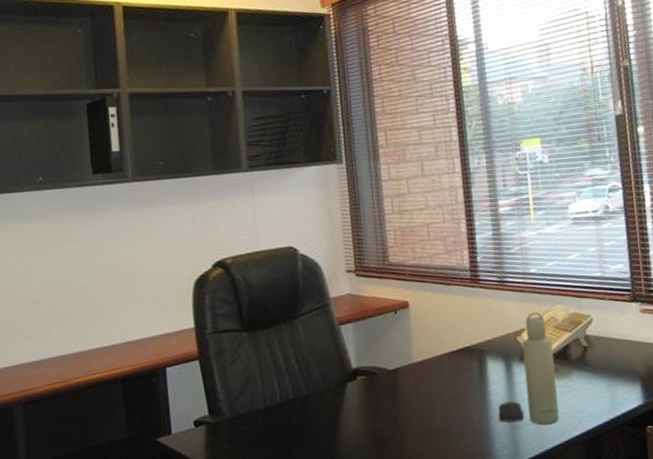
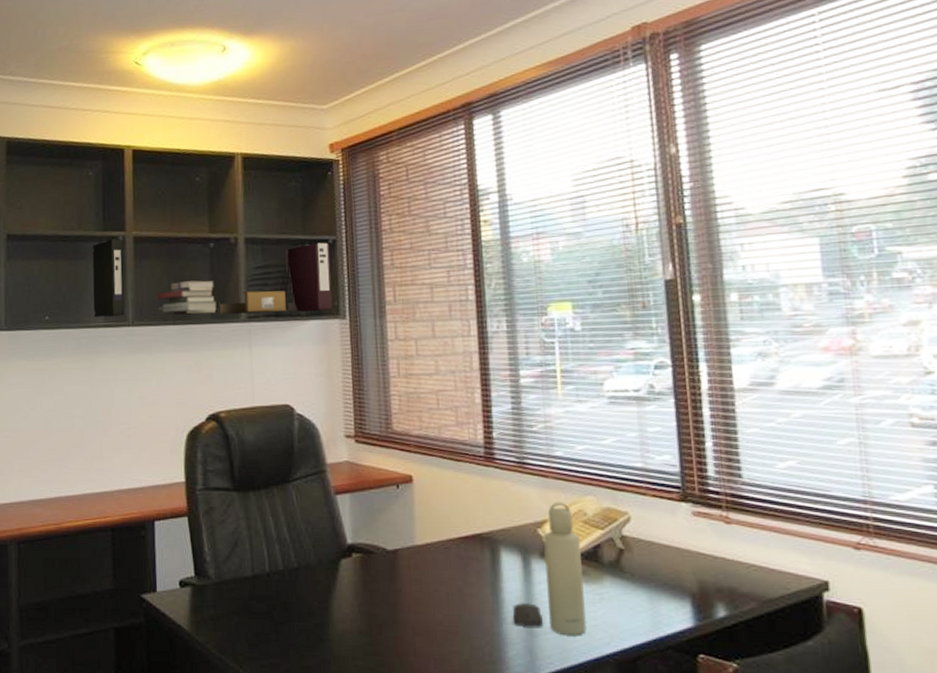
books: none [156,133,218,169] -> present [157,280,217,316]
box: none [219,140,286,166] -> present [219,290,286,314]
binder: none [282,92,330,160] -> present [285,242,333,313]

